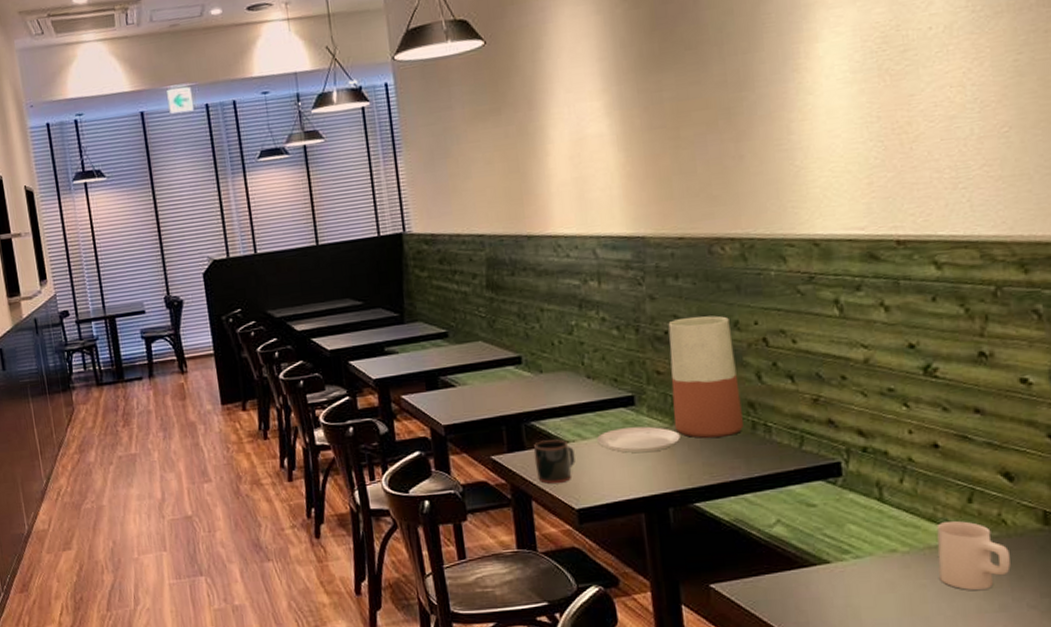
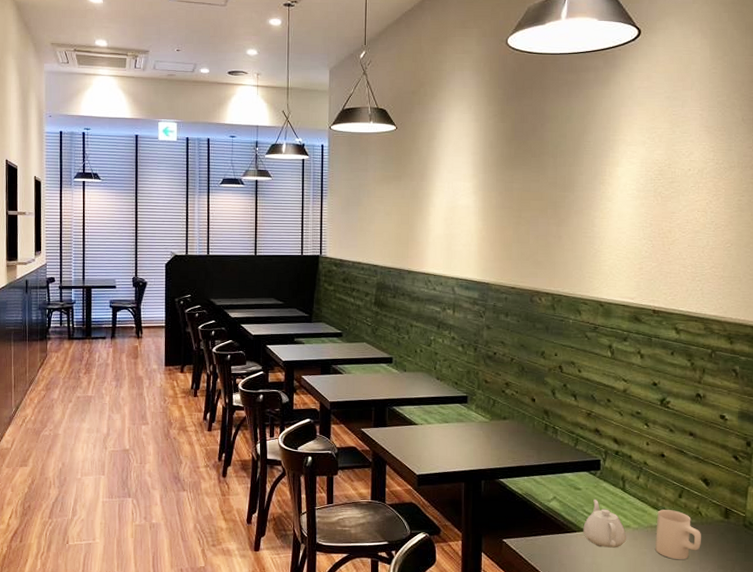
mug: present [533,439,575,484] -> none [392,421,421,454]
plate: present [597,426,680,453] -> none [438,419,496,439]
vase: present [668,315,744,439] -> none [492,344,540,434]
teapot: none [826,516,894,583] -> present [583,499,627,548]

